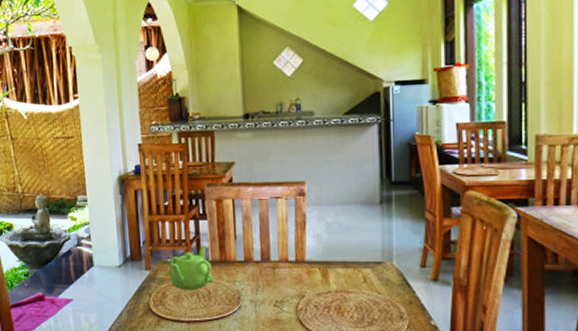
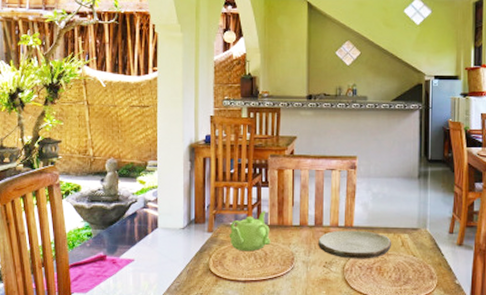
plate: none [266,265,352,298] -> present [318,230,392,259]

